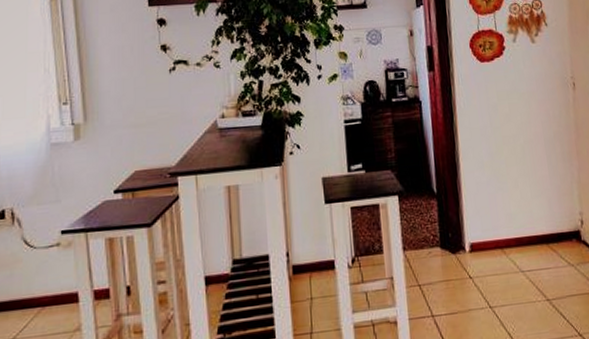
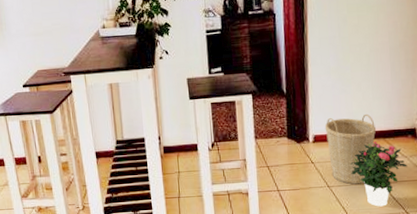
basket: none [482,215,538,303] -> present [325,113,376,185]
potted flower: none [512,248,576,330] -> present [349,142,408,207]

